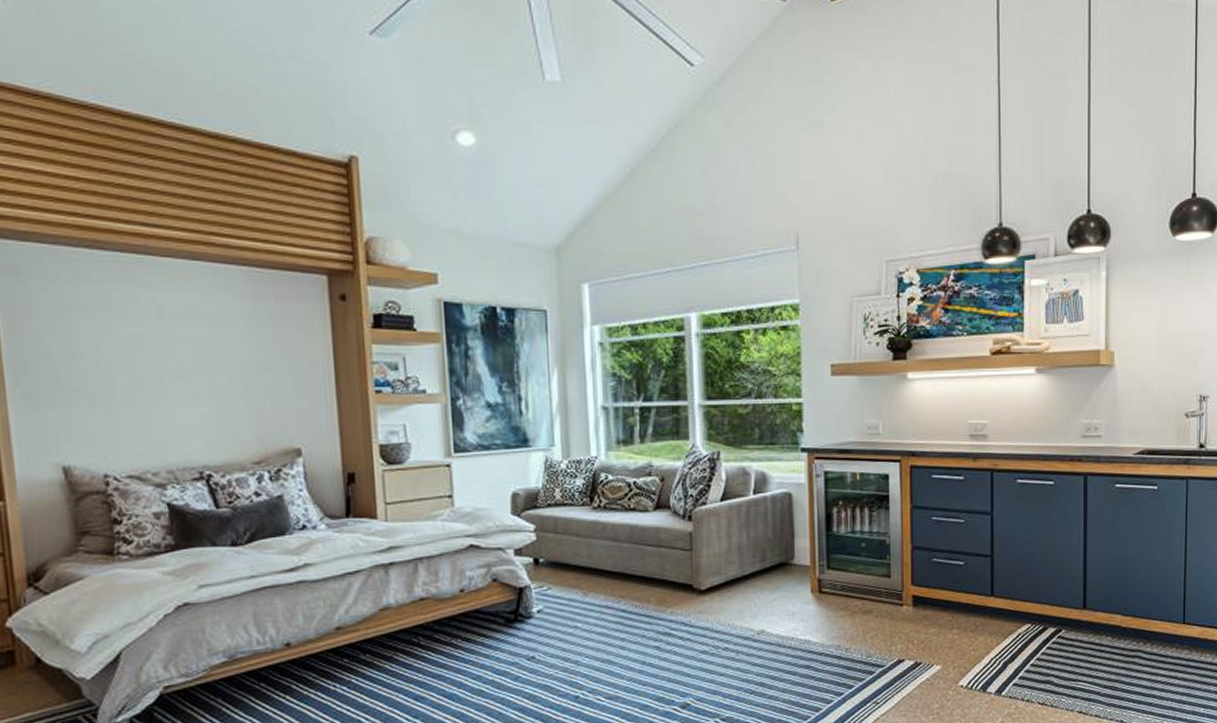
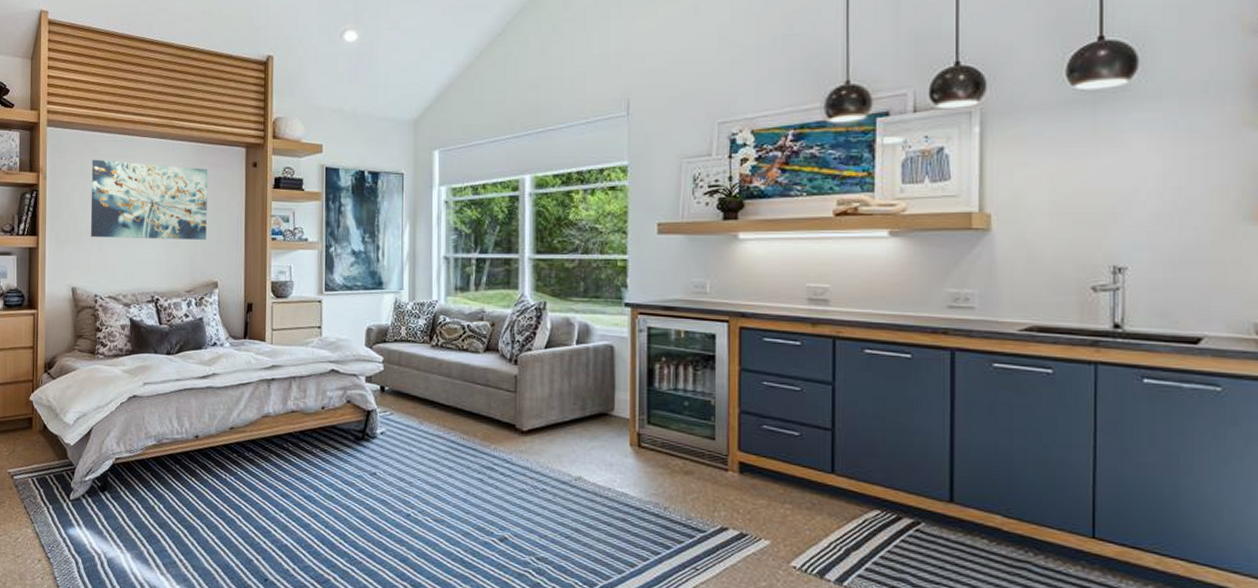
wall art: none [77,286,279,397] -> present [90,159,208,240]

